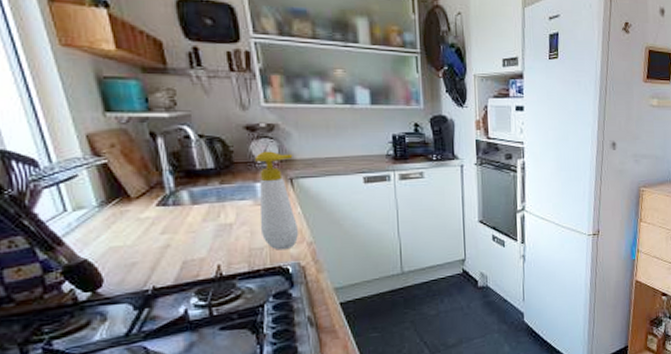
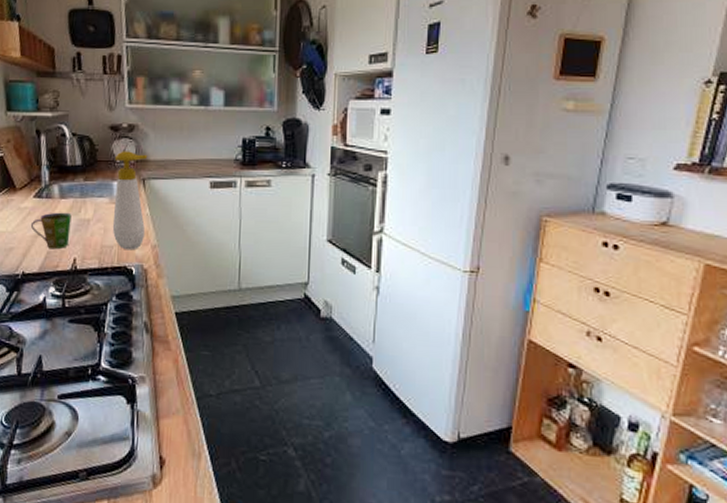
cup: none [156,218,210,259] -> present [30,212,72,250]

